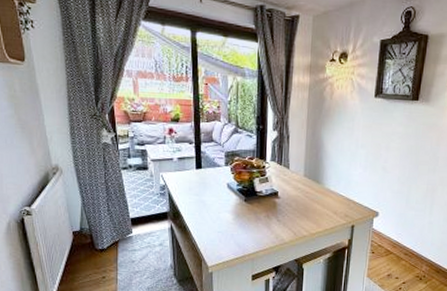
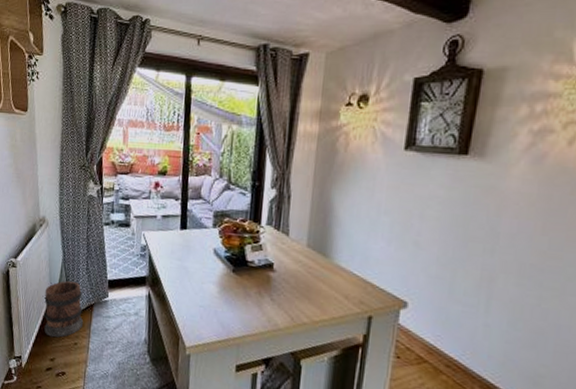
wooden barrel: none [64,222,109,275] -> present [42,280,83,338]

